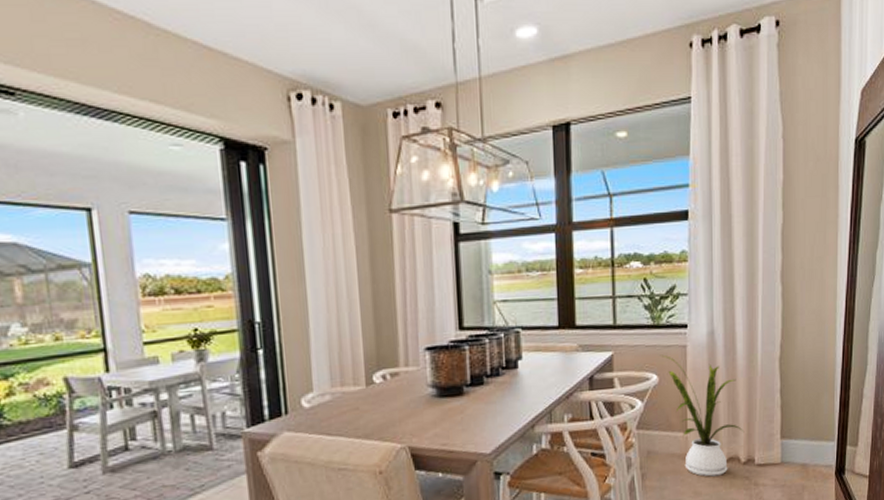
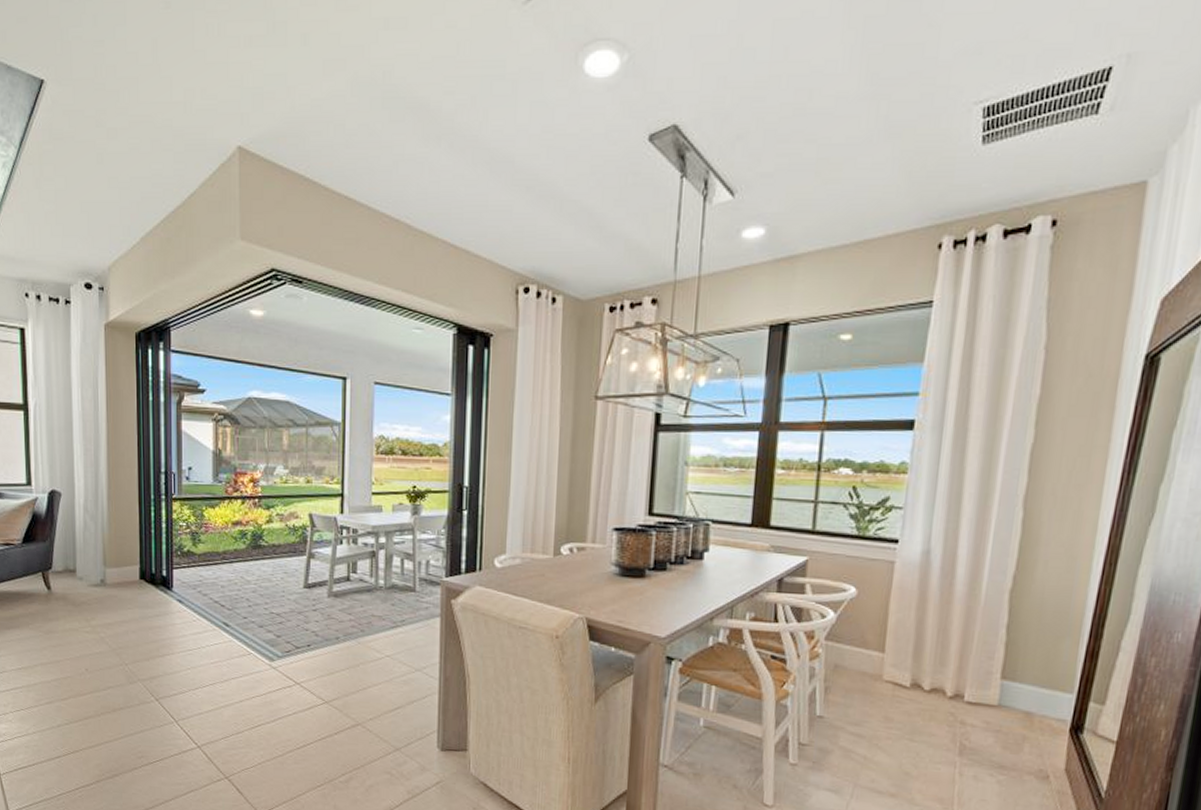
house plant: present [661,354,745,477] -> none [863,567,955,706]

